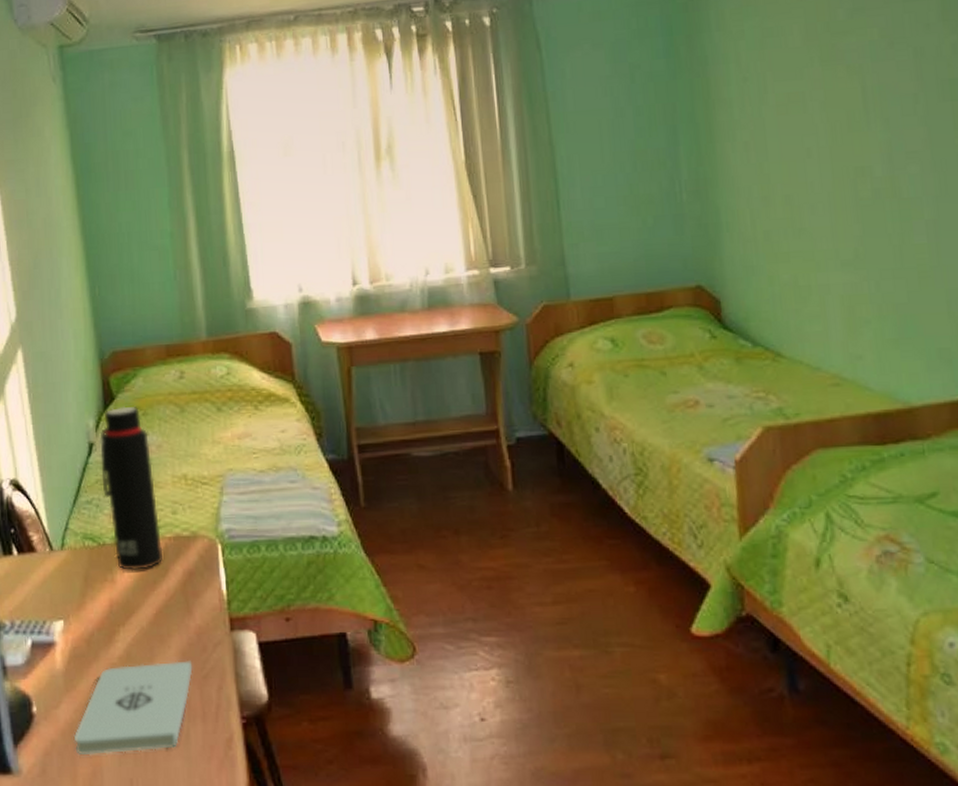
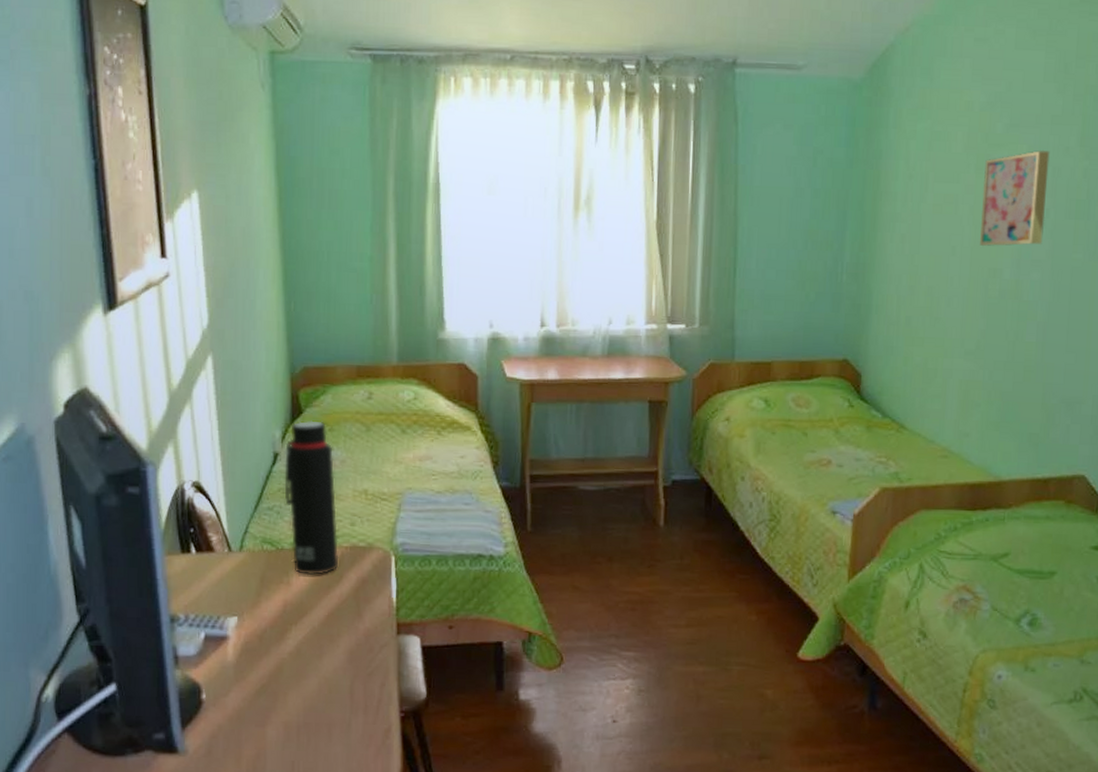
notepad: present [73,661,193,756] -> none [240,659,359,740]
wall art: none [830,30,916,145] -> present [980,149,1050,247]

